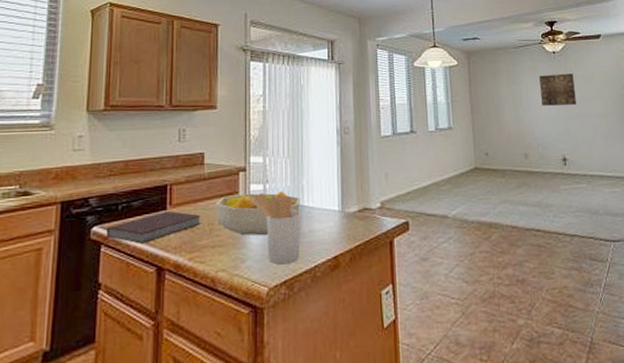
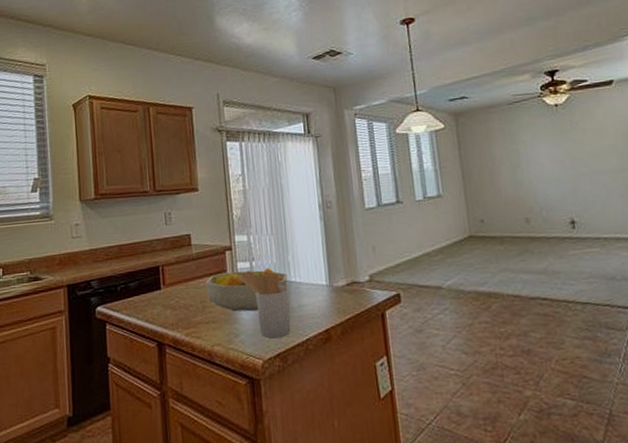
notebook: present [105,210,201,244] -> none [109,290,194,321]
wall art: present [538,73,576,106] -> none [539,127,585,165]

